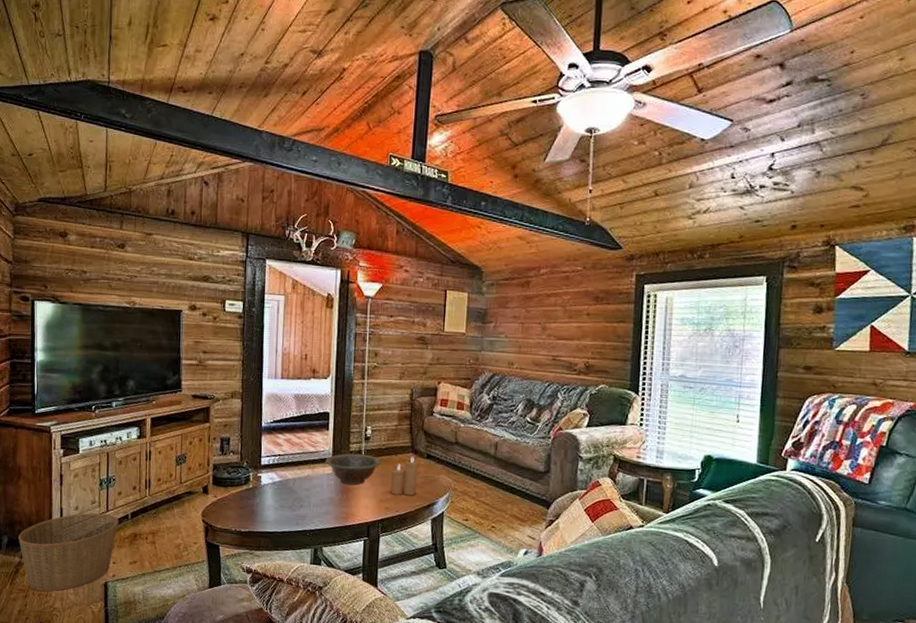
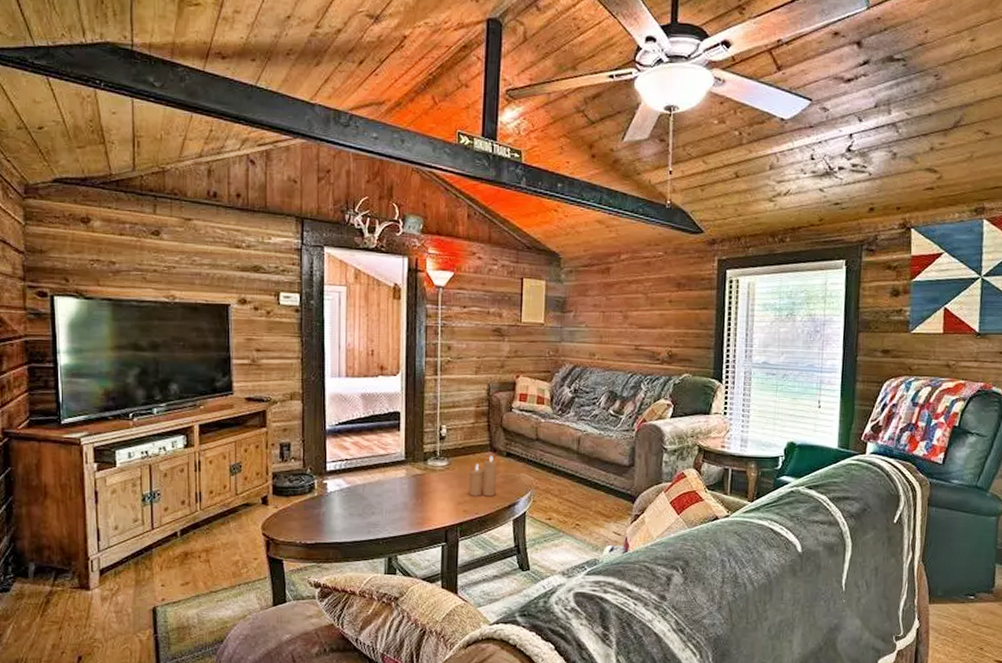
basket: present [18,512,119,592] -> none [48,532,167,622]
decorative bowl: present [325,453,382,486] -> none [397,454,458,488]

